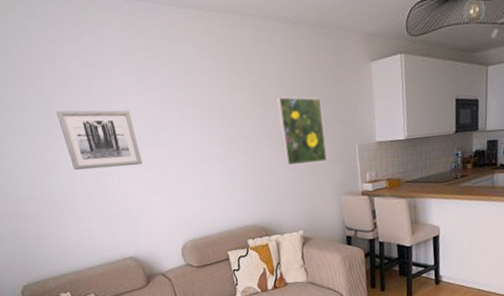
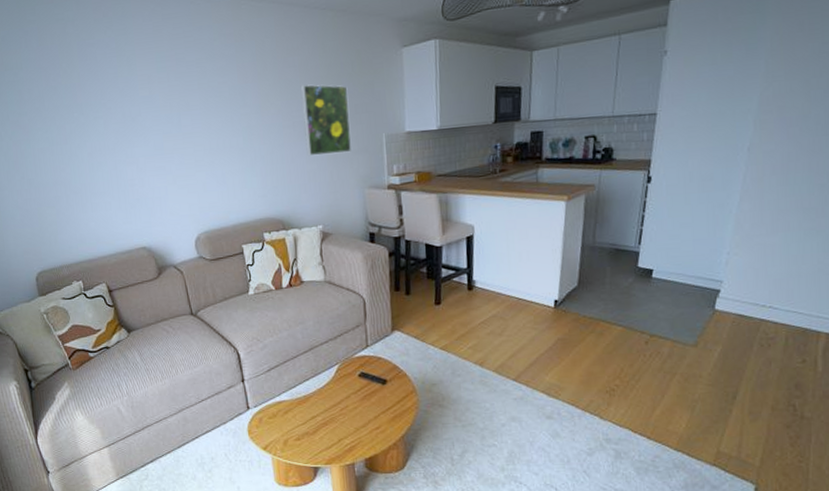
wall art: present [57,110,142,171] -> none [83,98,162,158]

